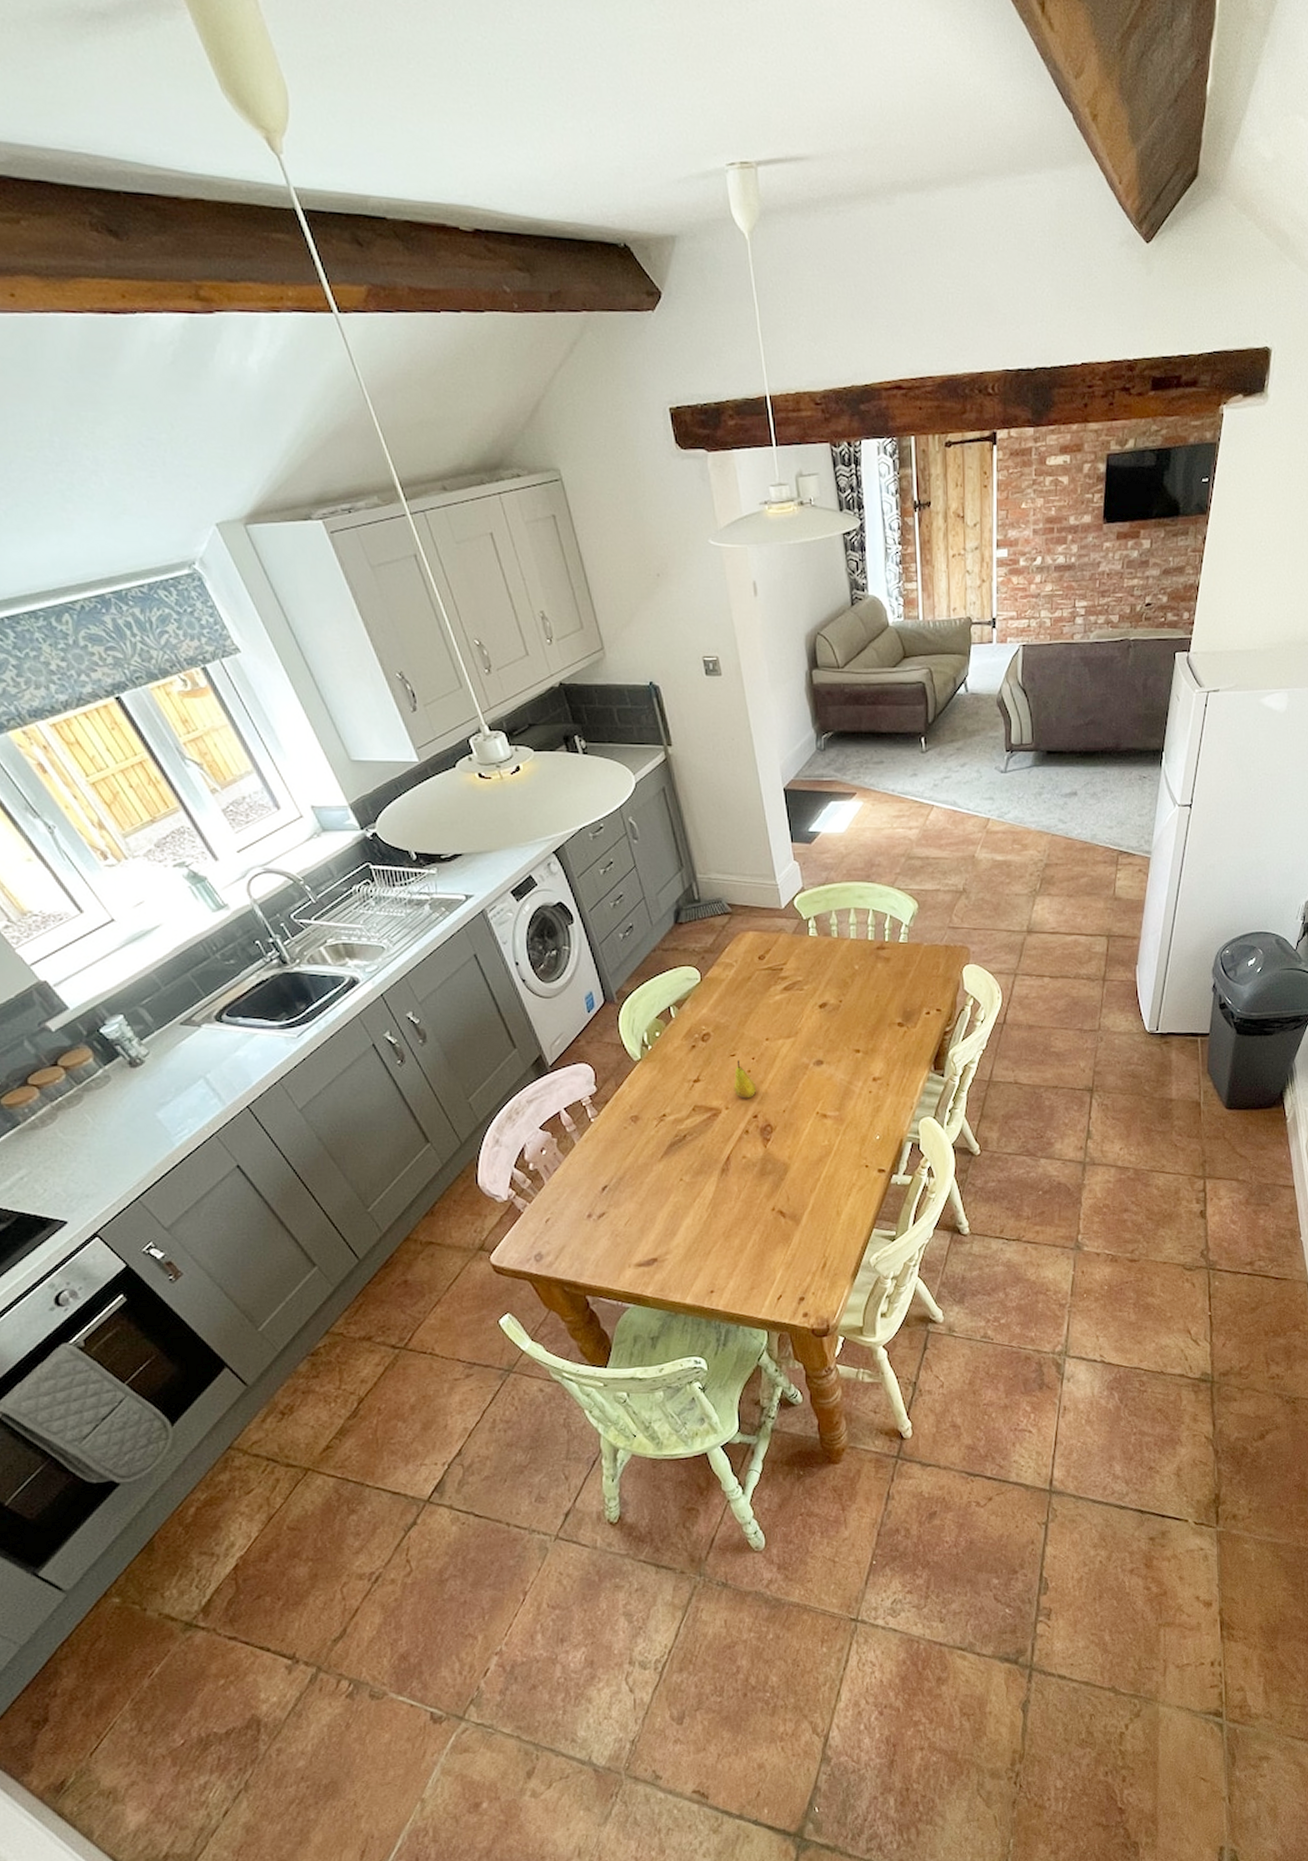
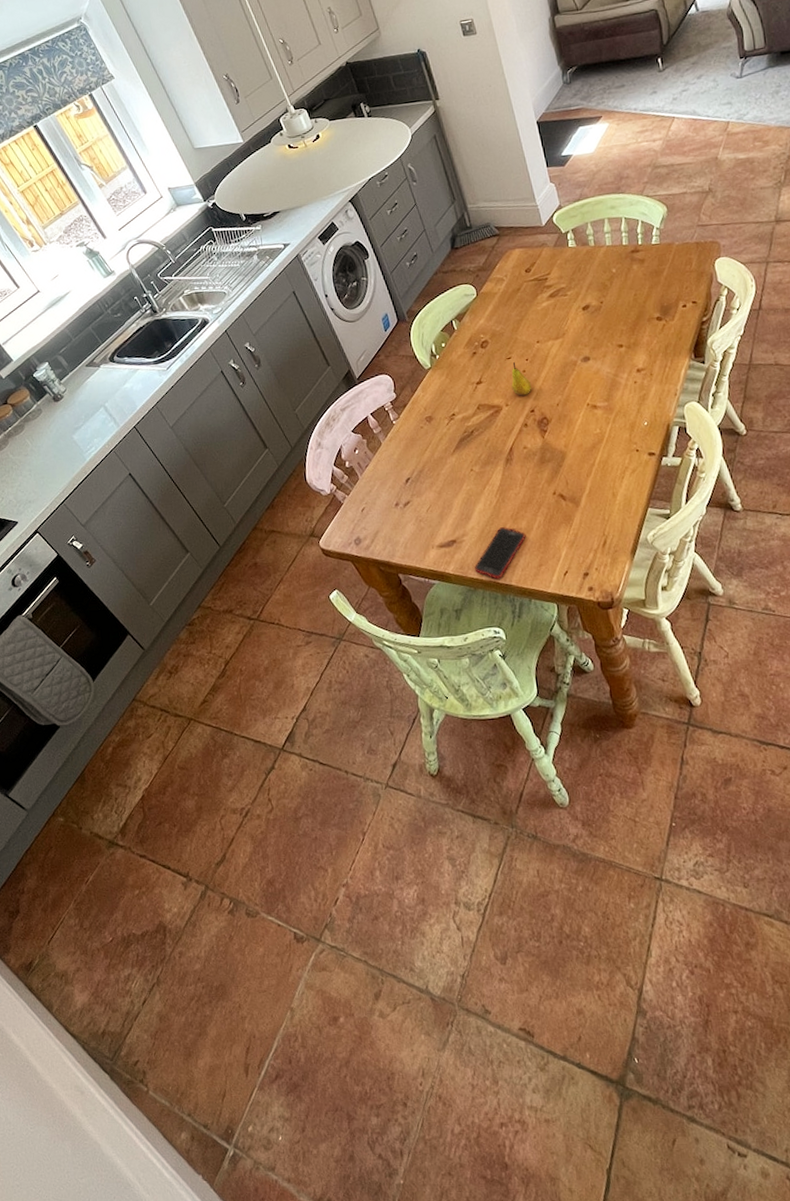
cell phone: none [676,1245,738,1303] -> present [474,527,526,579]

